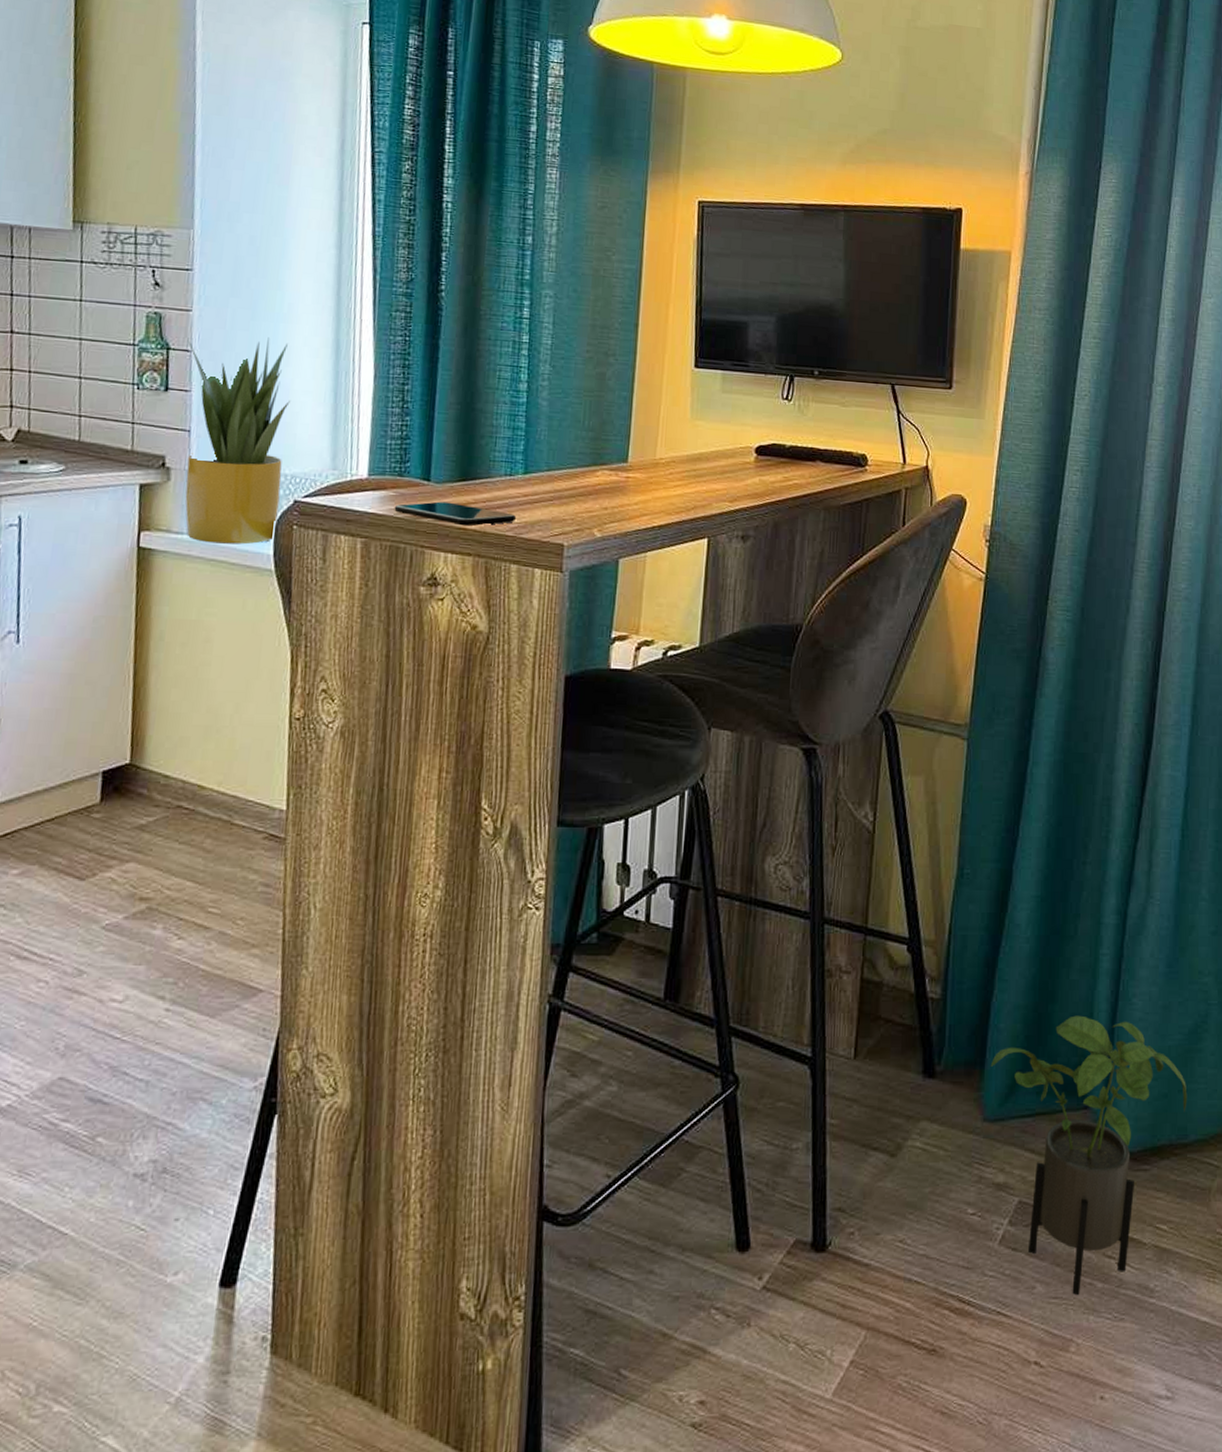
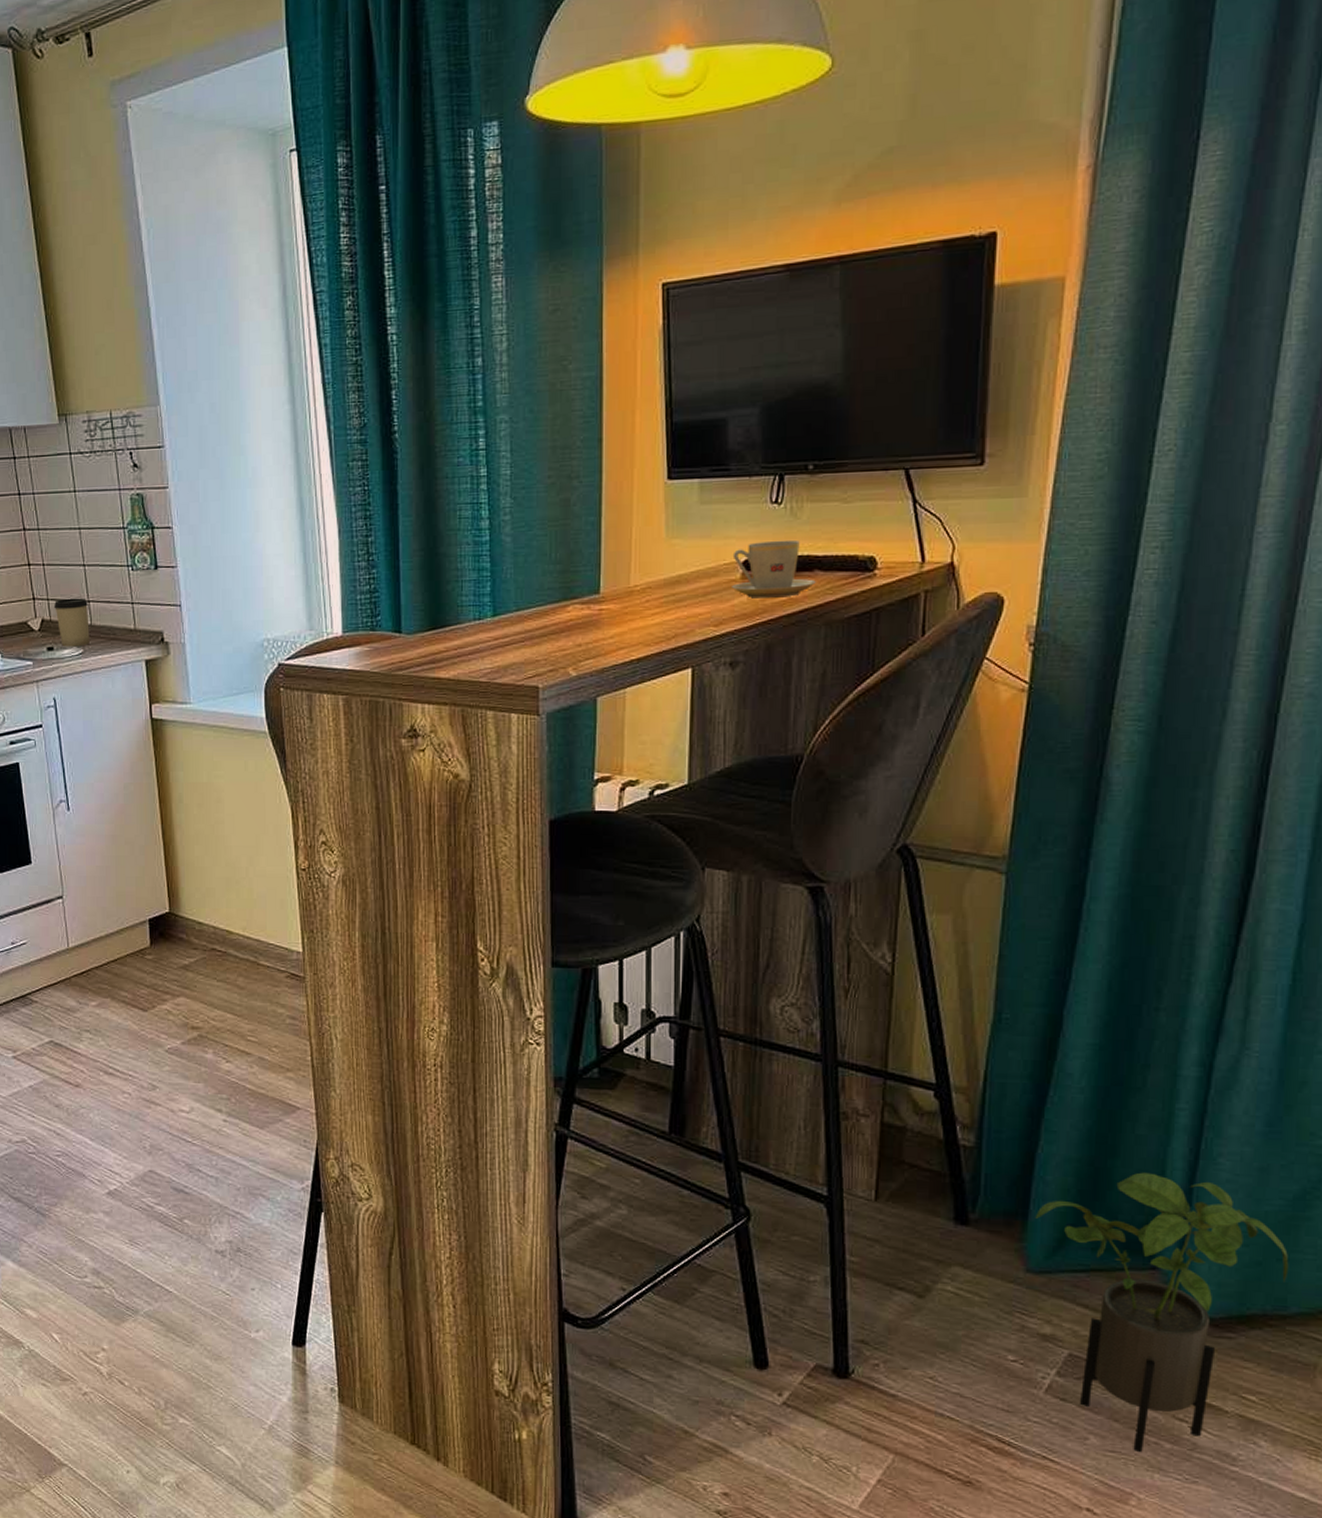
cup: none [35,410,79,463] -> present [53,598,90,647]
planter: present [185,337,290,545] -> none [168,504,266,711]
smartphone: present [394,501,517,527] -> none [370,652,489,676]
teacup: none [746,431,818,482] -> present [732,539,816,598]

